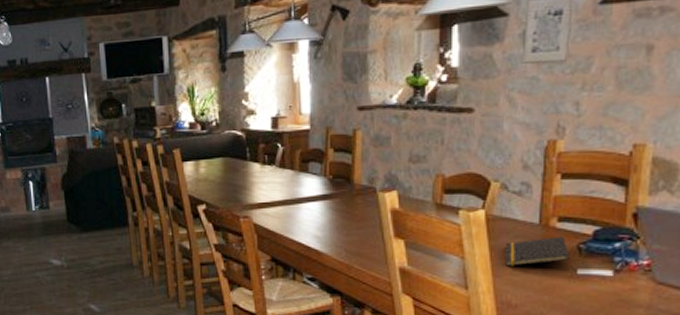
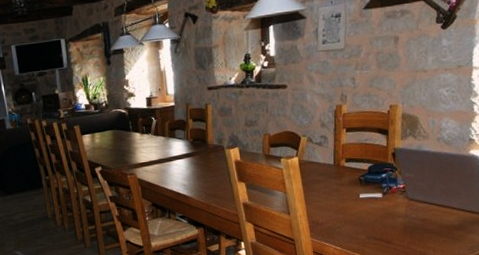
notepad: present [506,237,570,267] -> none [313,172,355,196]

